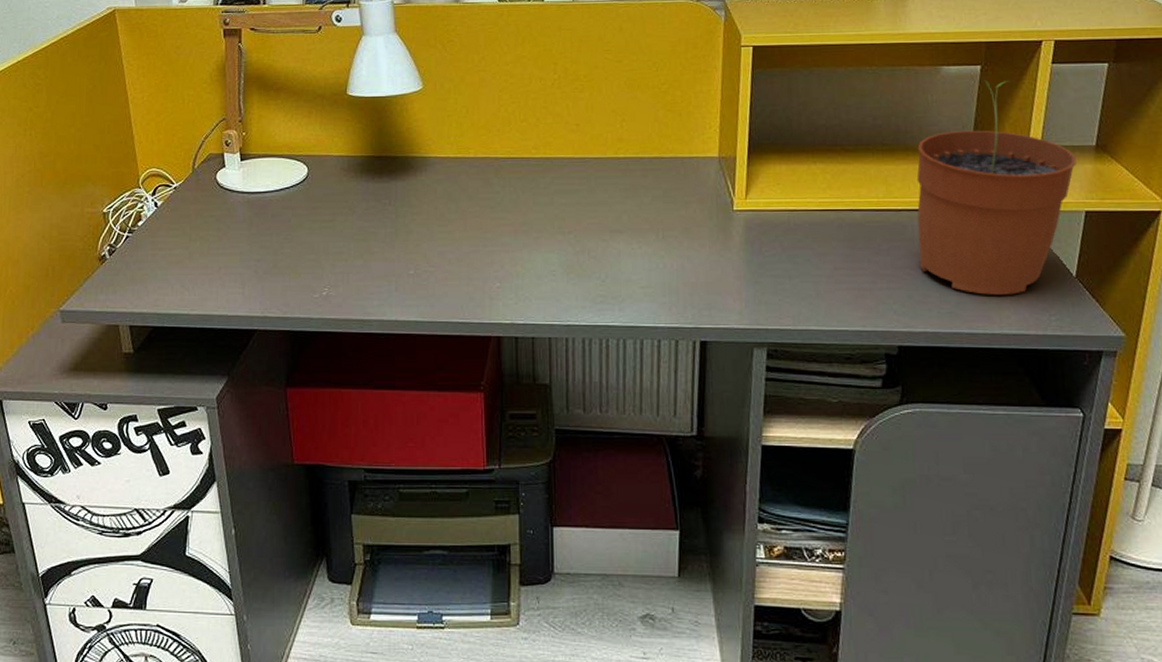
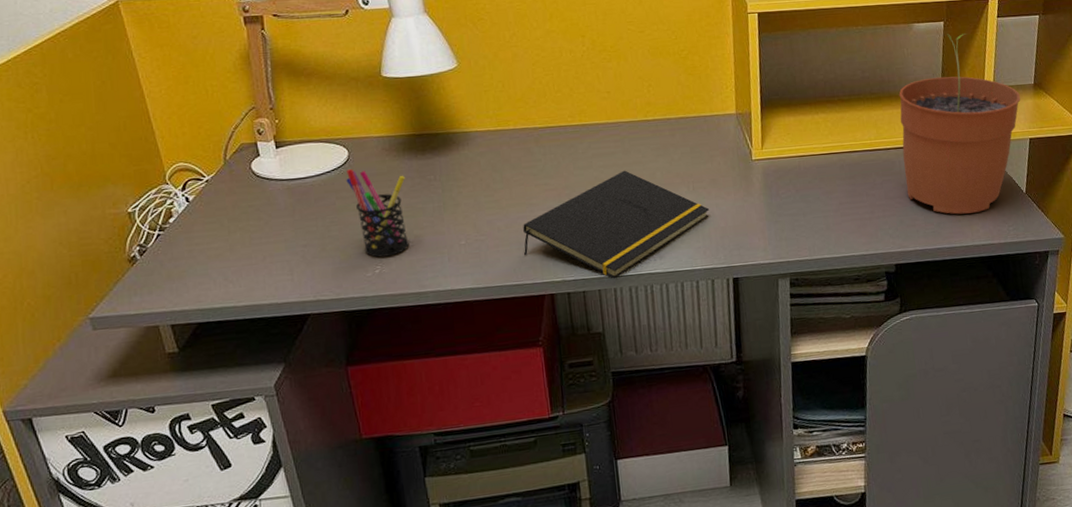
pen holder: none [303,187,360,279] -> present [346,169,409,258]
notepad: none [472,210,680,328] -> present [523,170,710,279]

